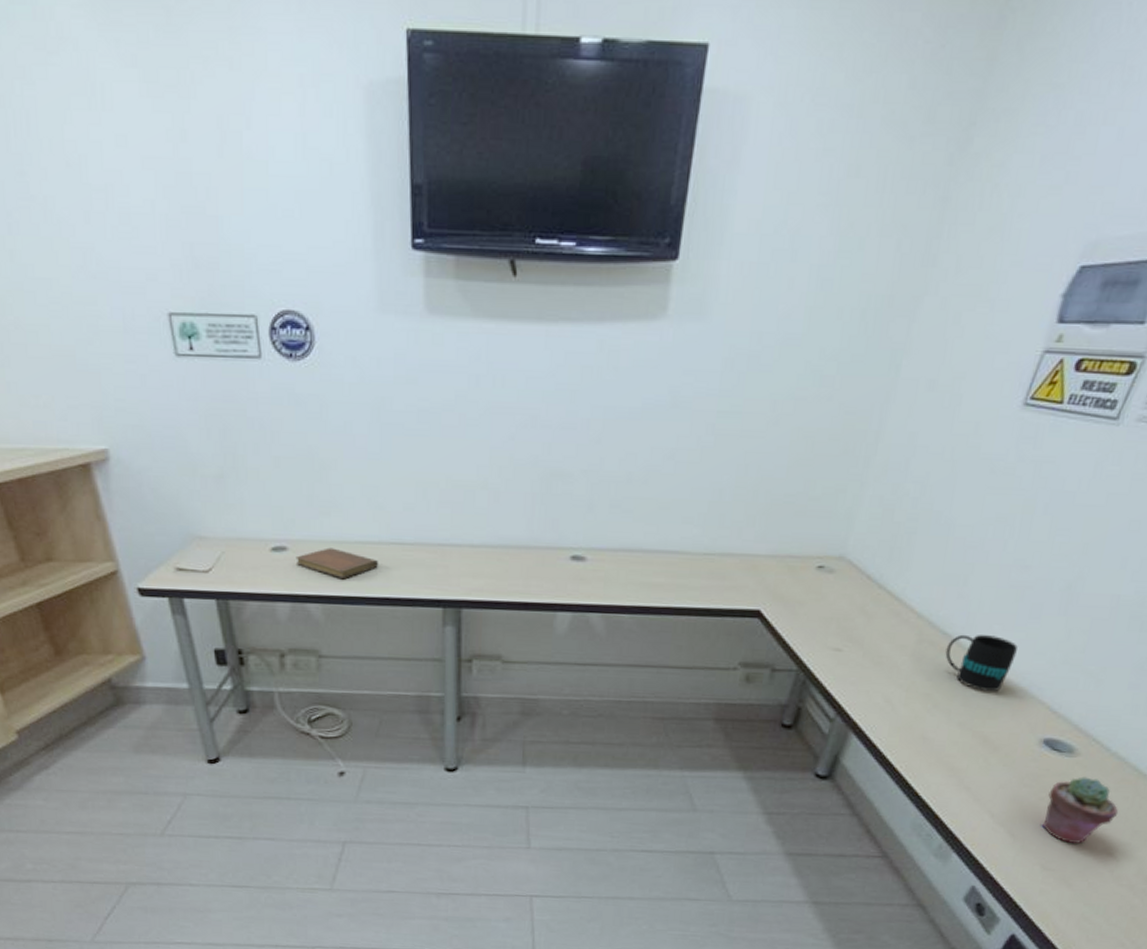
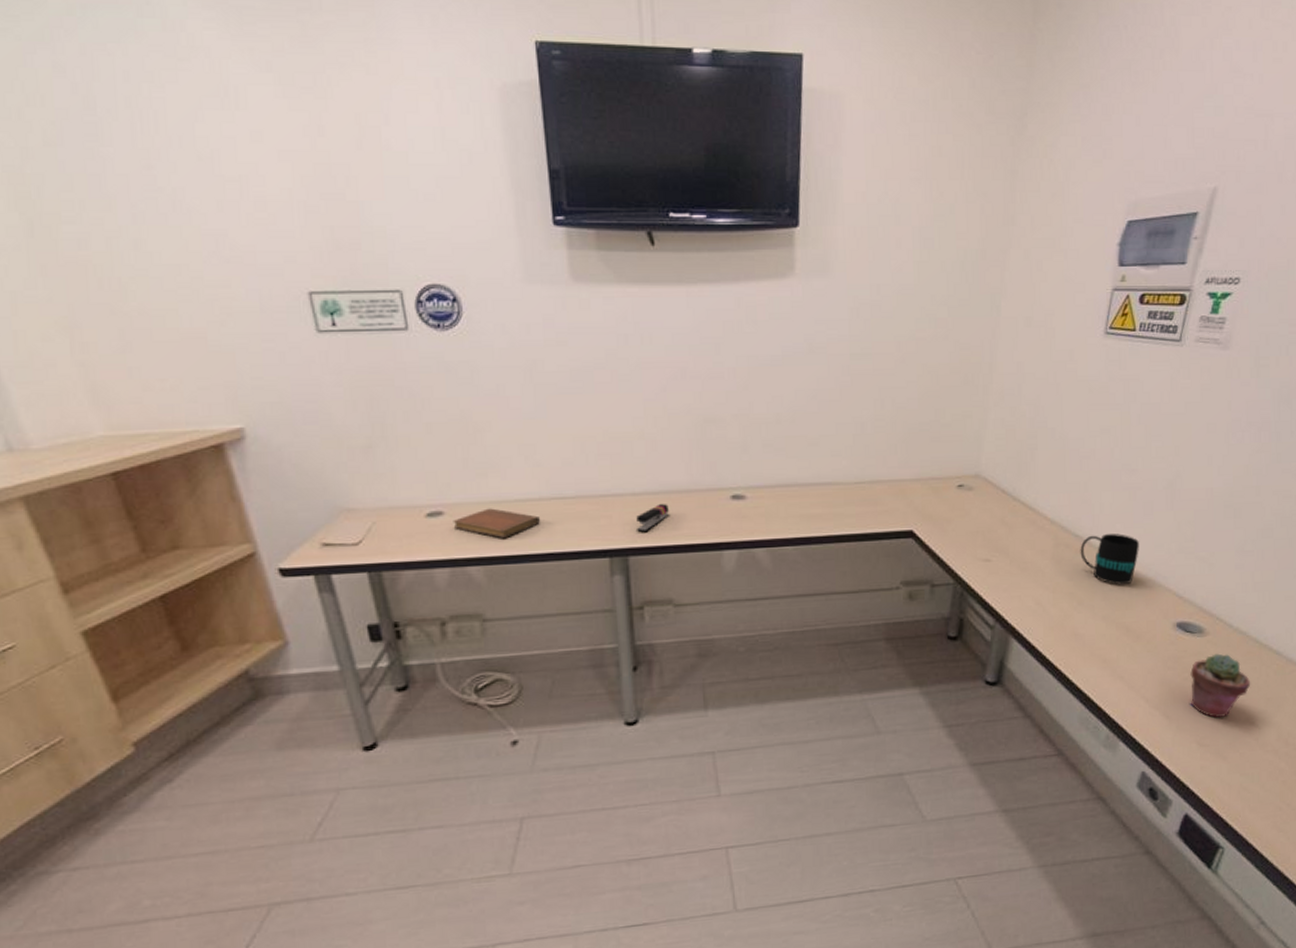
stapler: none [472,558,507,585] -> present [636,504,670,532]

